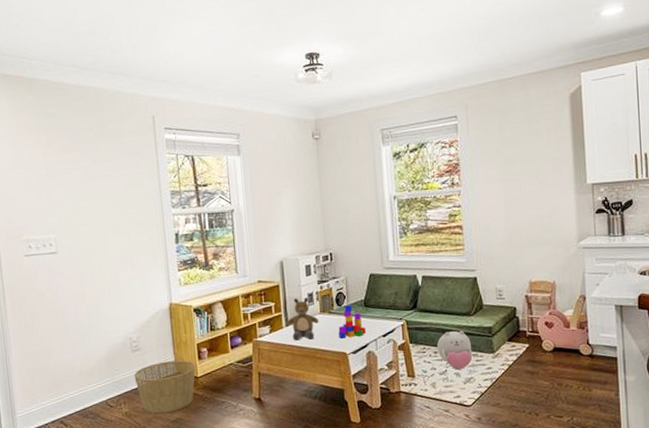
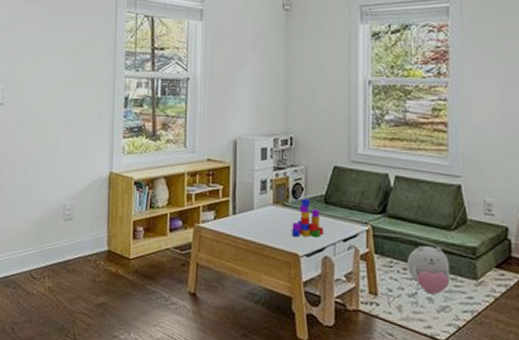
basket: present [134,360,196,414] -> none [62,236,129,295]
bear: present [286,297,319,341] -> none [234,184,271,234]

